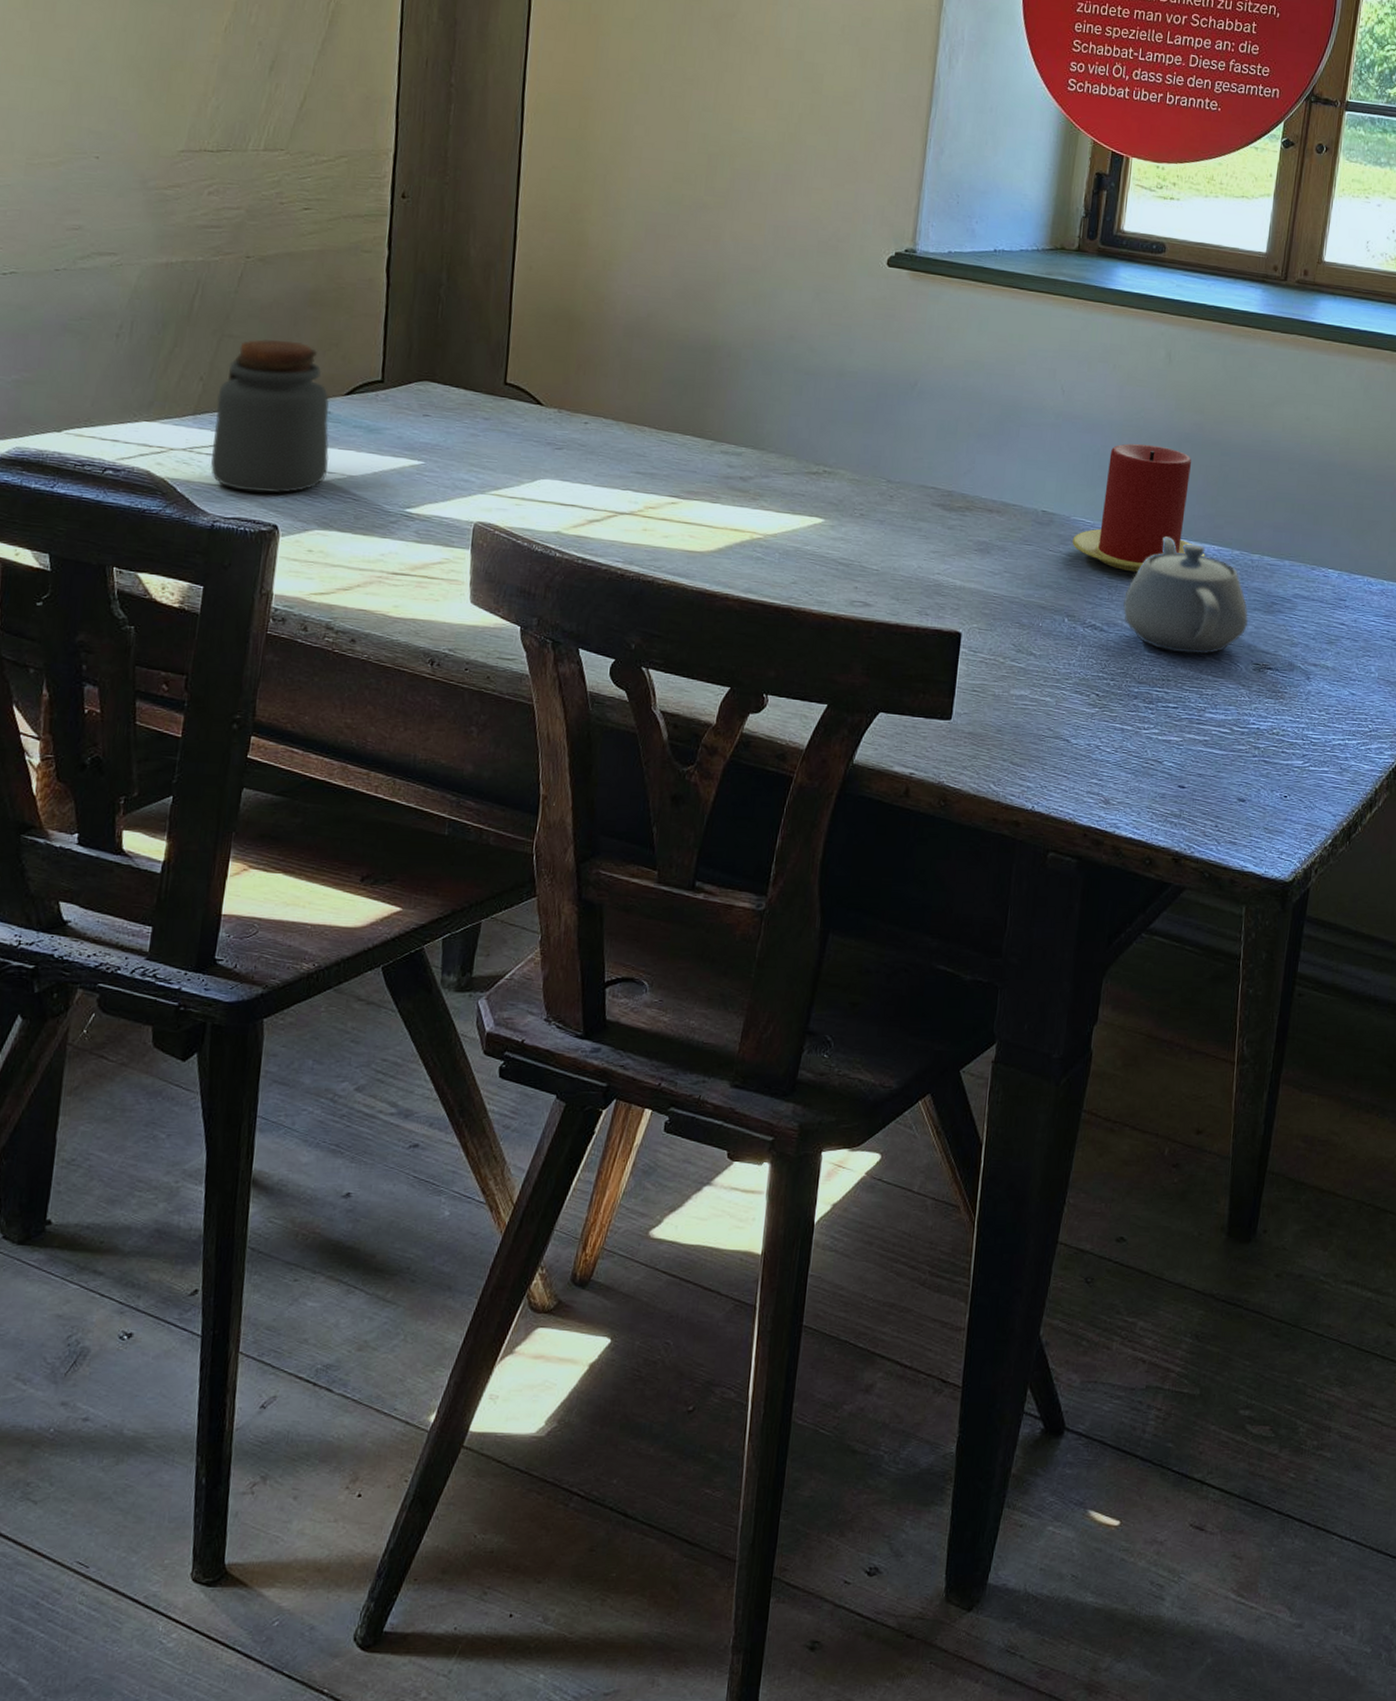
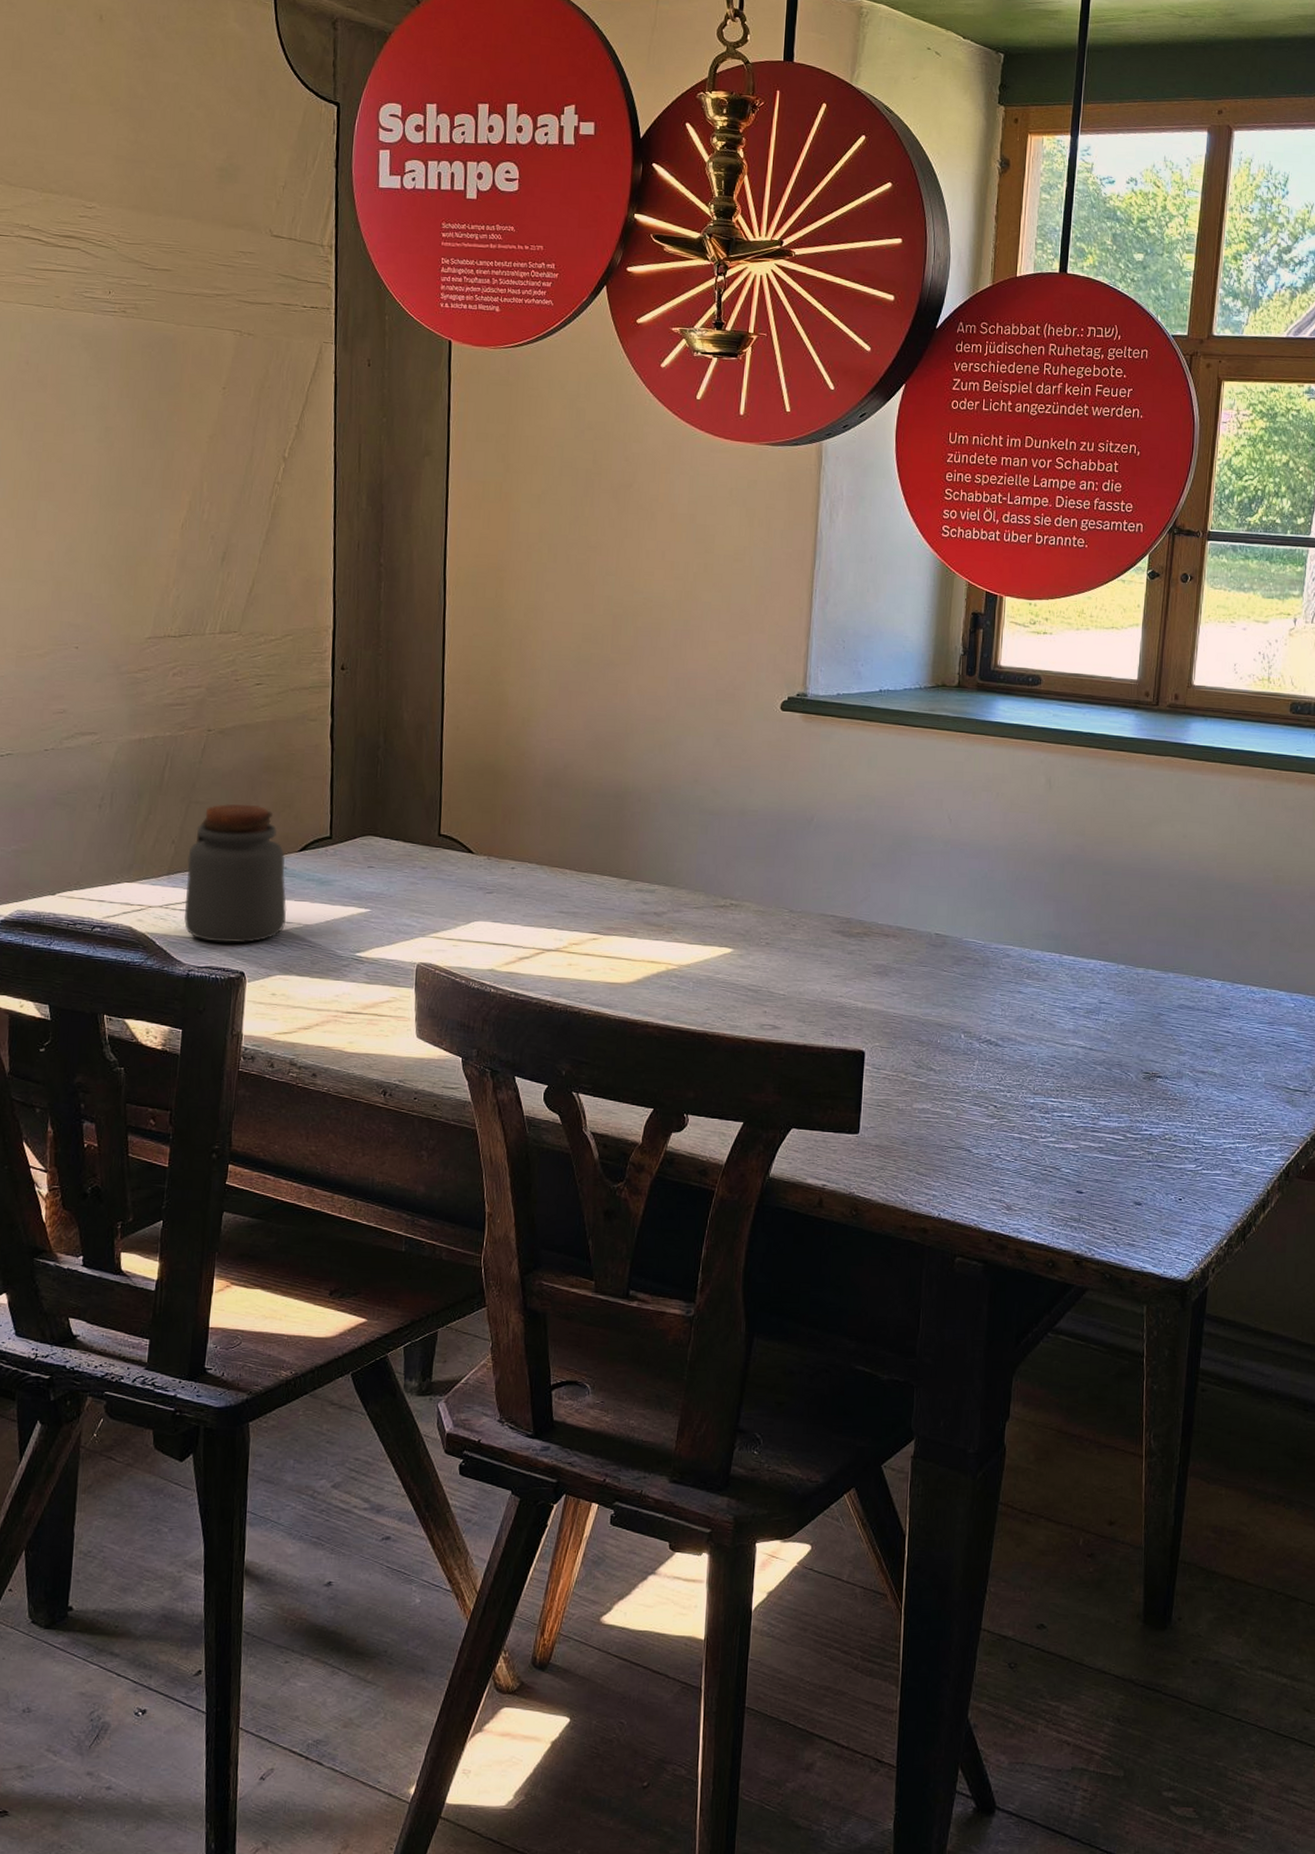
candle: present [1072,443,1205,573] -> none [965,866,1092,989]
teapot: present [1123,536,1249,655] -> none [1016,954,1137,1065]

